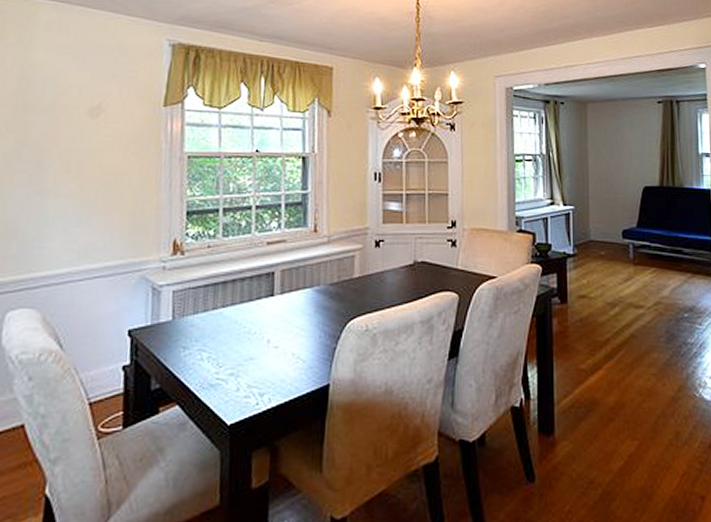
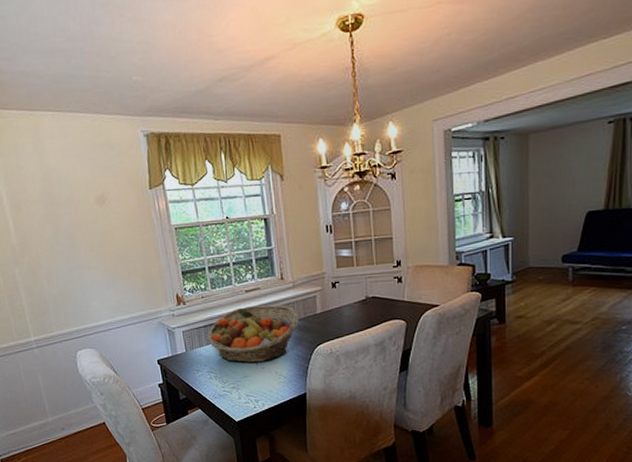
fruit basket: none [206,262,331,338] -> present [207,304,299,363]

